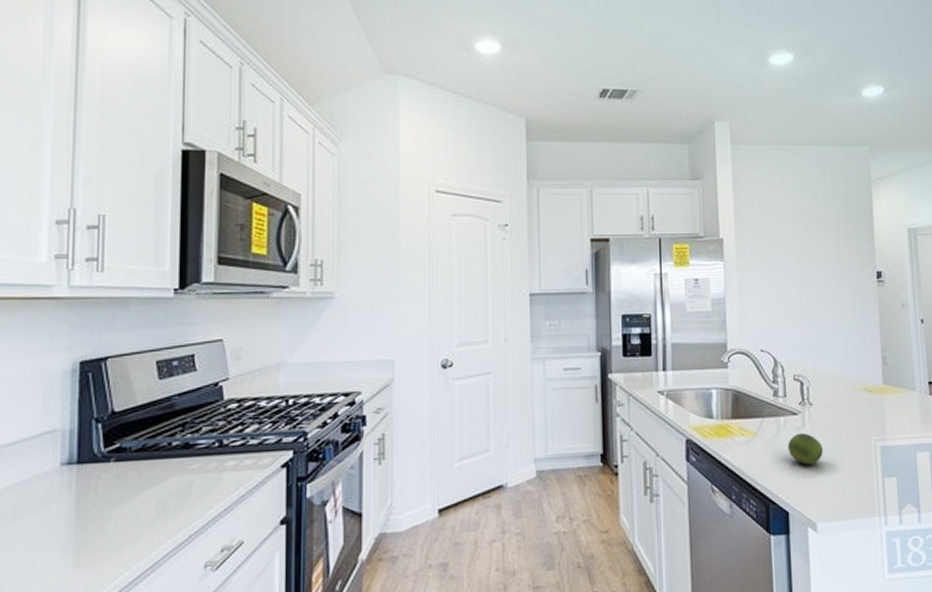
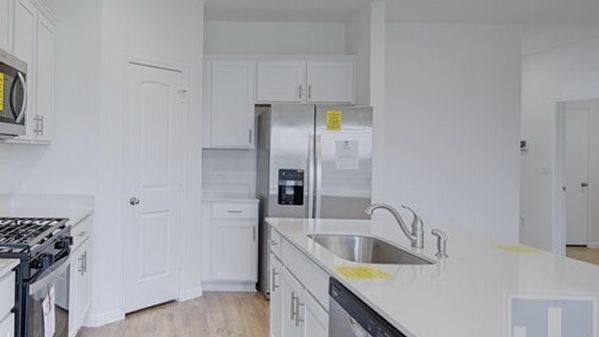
fruit: present [787,433,823,465] -> none [422,280,455,309]

